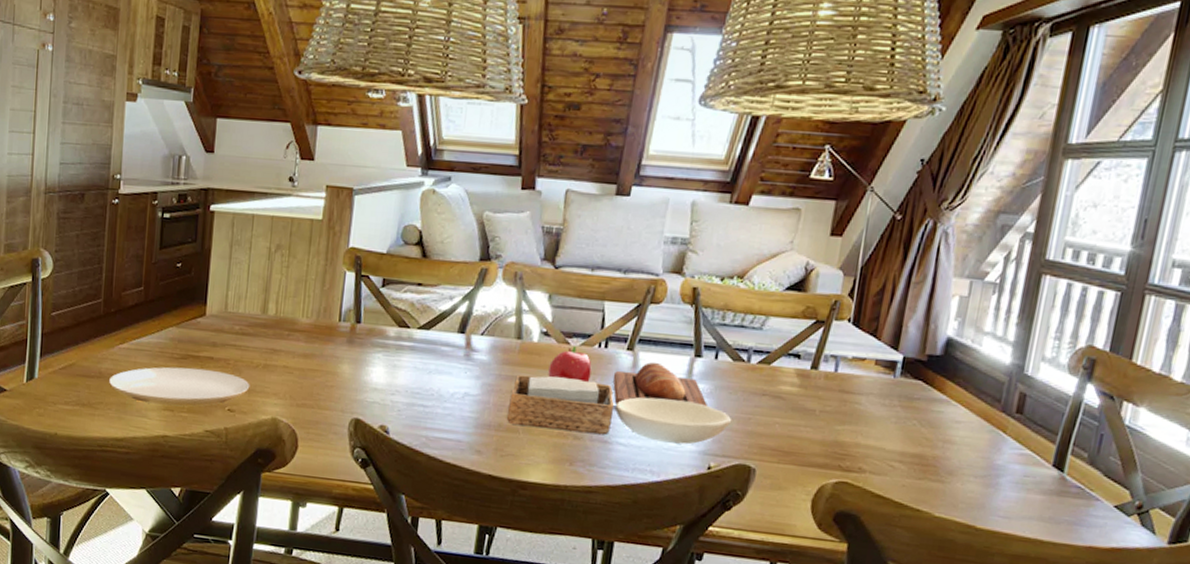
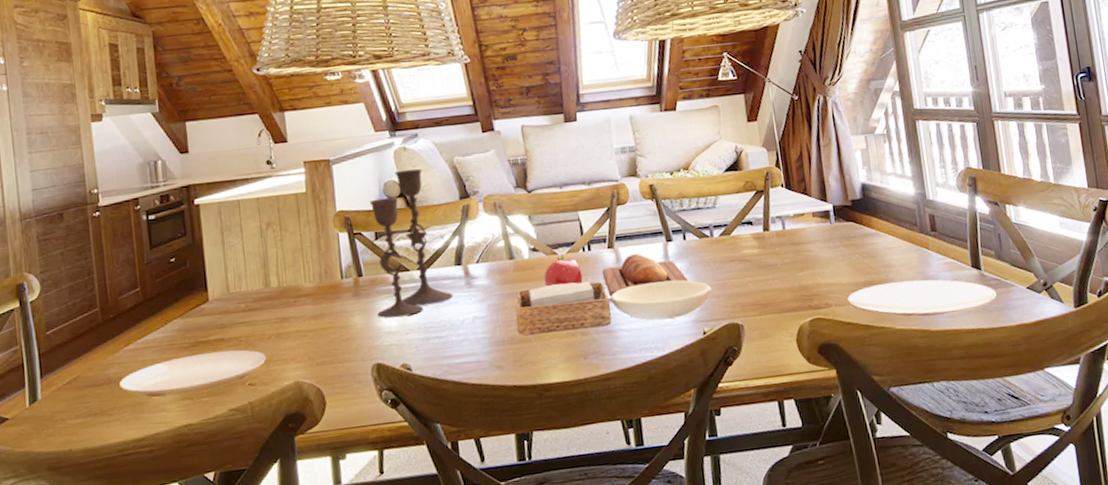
candlestick: none [367,215,449,376] -> present [369,168,454,318]
plate: none [886,460,1073,516] -> present [847,279,996,317]

